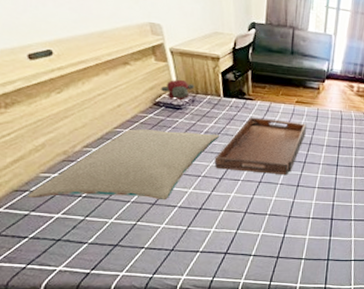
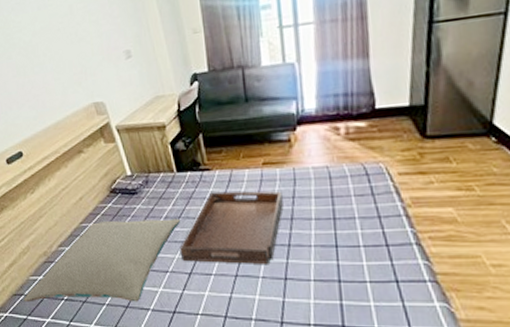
stuffed bear: present [161,79,195,101] -> none [114,159,146,184]

